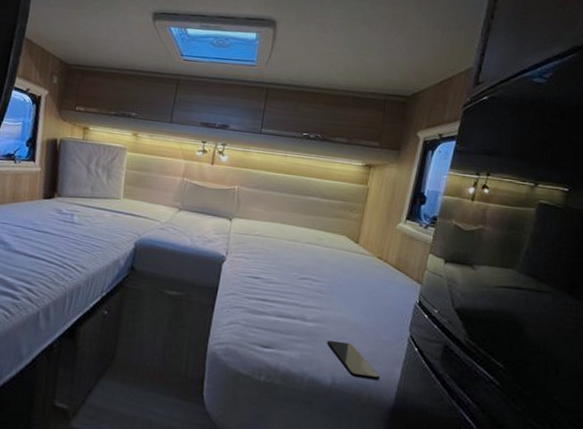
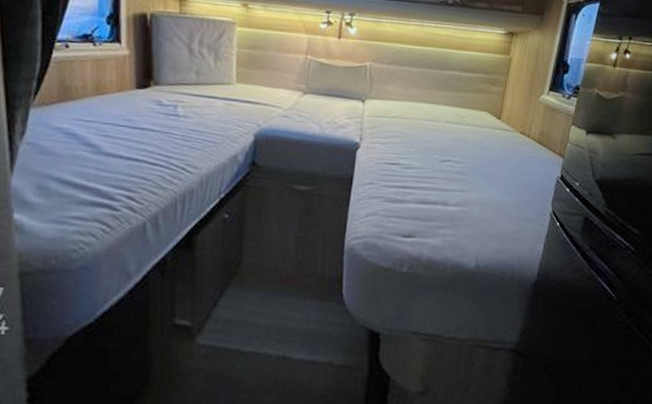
smartphone: present [327,340,381,380] -> none [470,223,524,258]

